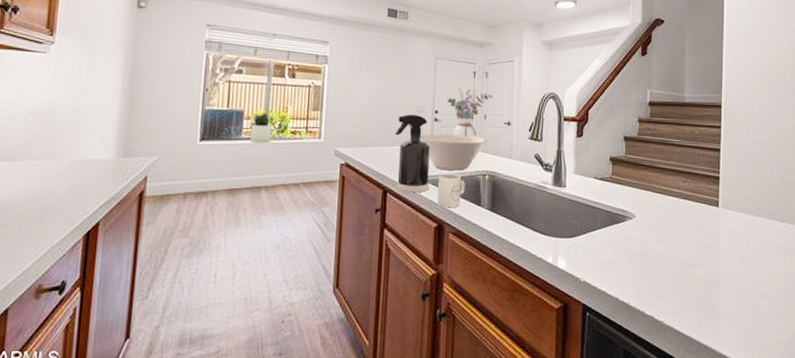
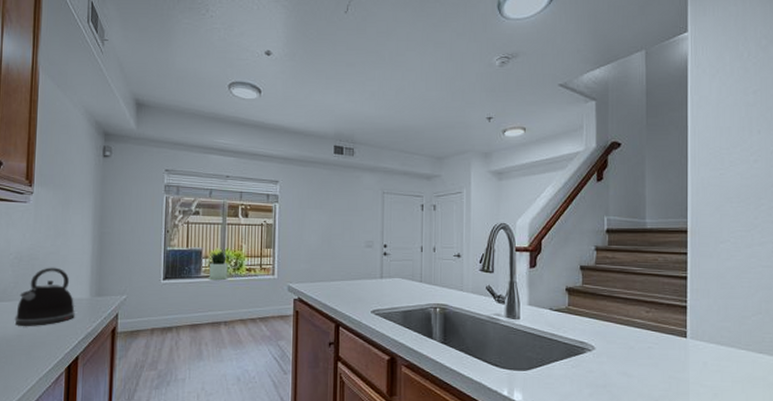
kettle: none [25,124,98,189] -> present [14,267,75,326]
spray bottle: present [395,114,430,193] -> none [345,249,381,326]
bowl: present [420,134,488,171] -> none [370,268,438,304]
mug: present [437,173,465,208] -> none [388,306,416,341]
bouquet: present [447,83,493,138] -> none [395,216,442,271]

